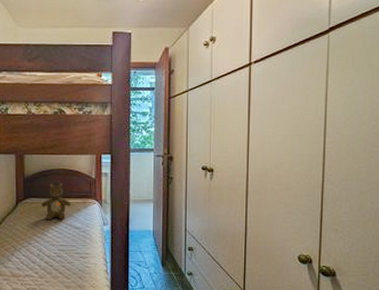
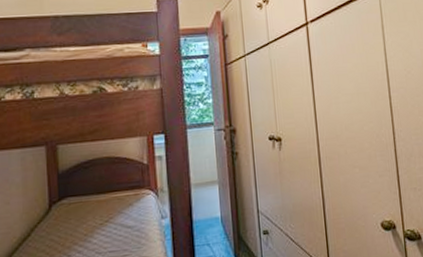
teddy bear: present [41,182,71,221] -> none [81,173,120,223]

